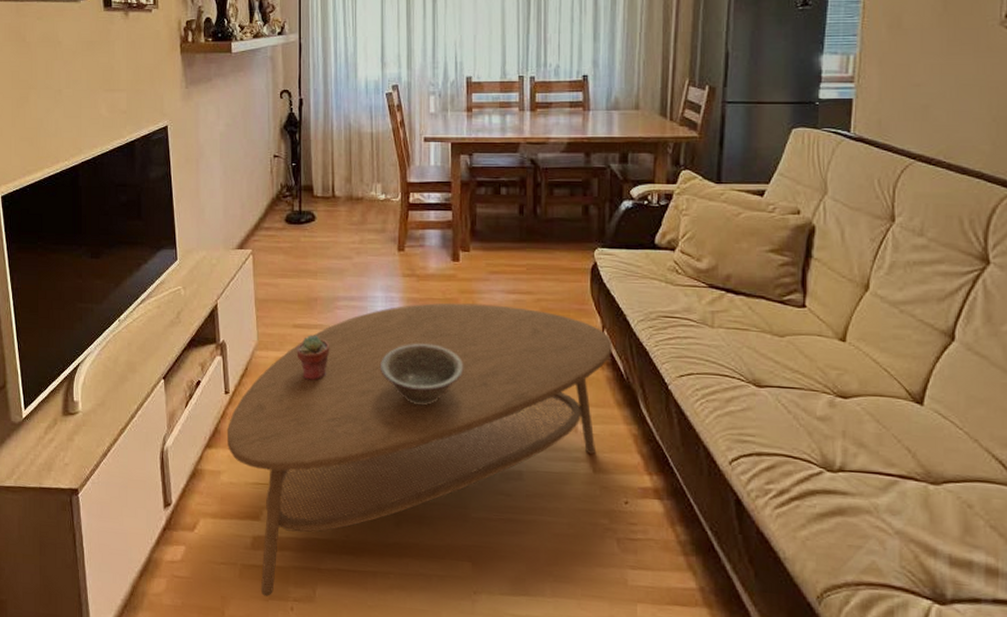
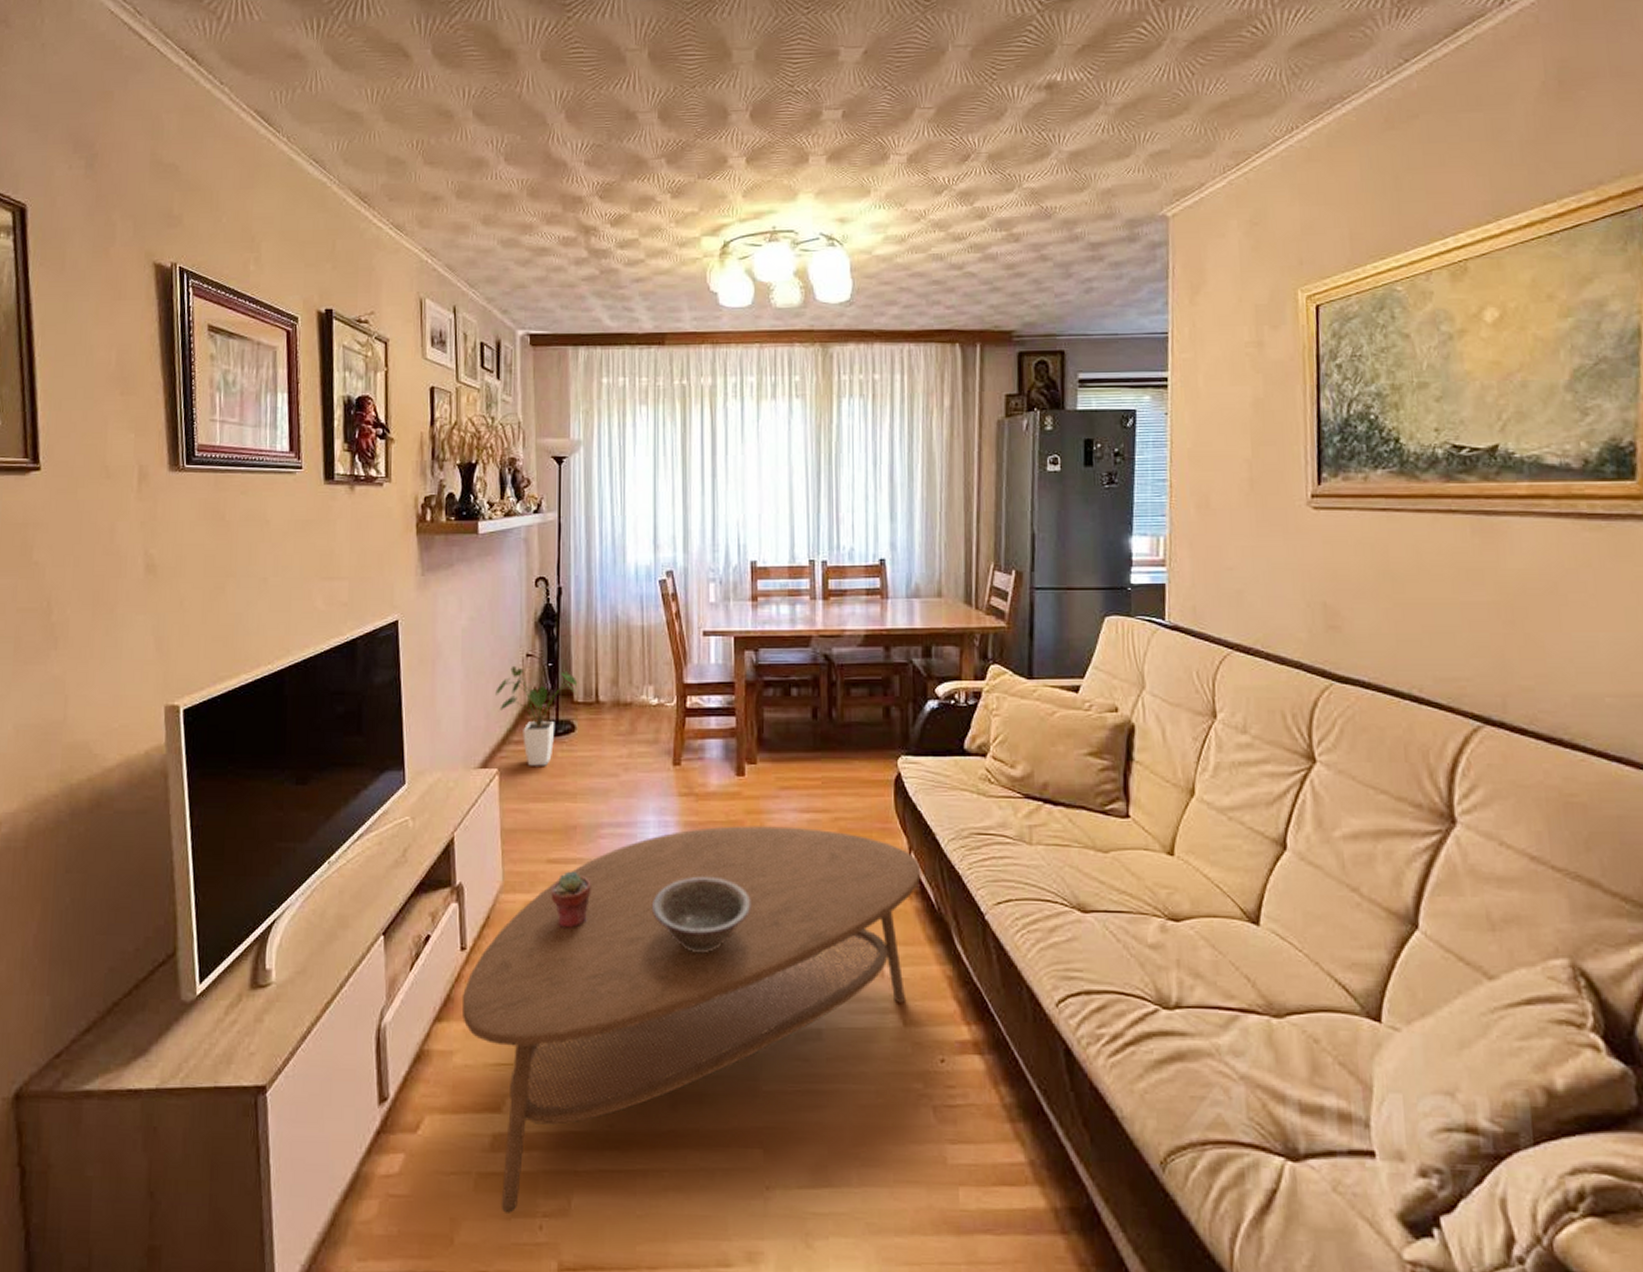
house plant: none [249,164,317,249] -> present [495,665,578,766]

